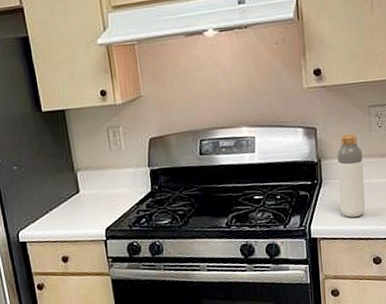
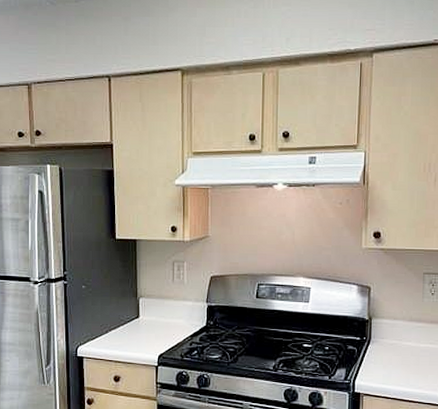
bottle: present [337,133,365,218] -> none [386,297,413,378]

